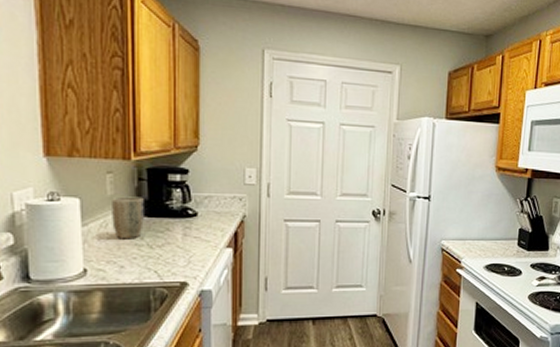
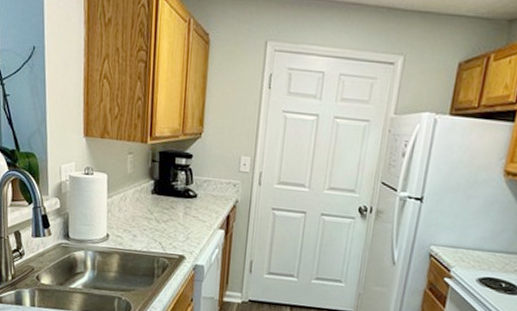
plant pot: present [112,196,146,240] -> none [129,175,156,213]

